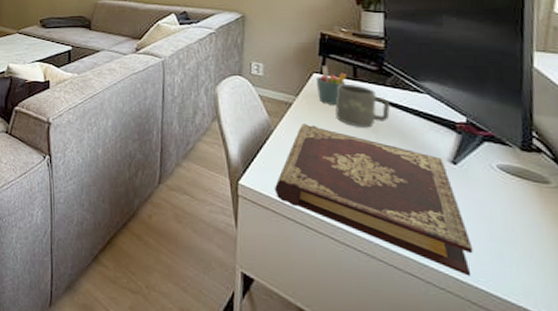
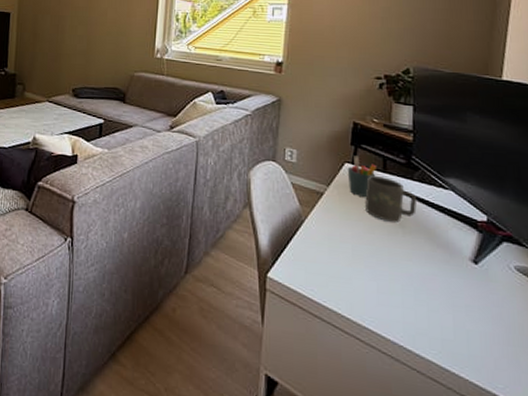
book: present [275,124,473,276] -> none [303,215,492,382]

